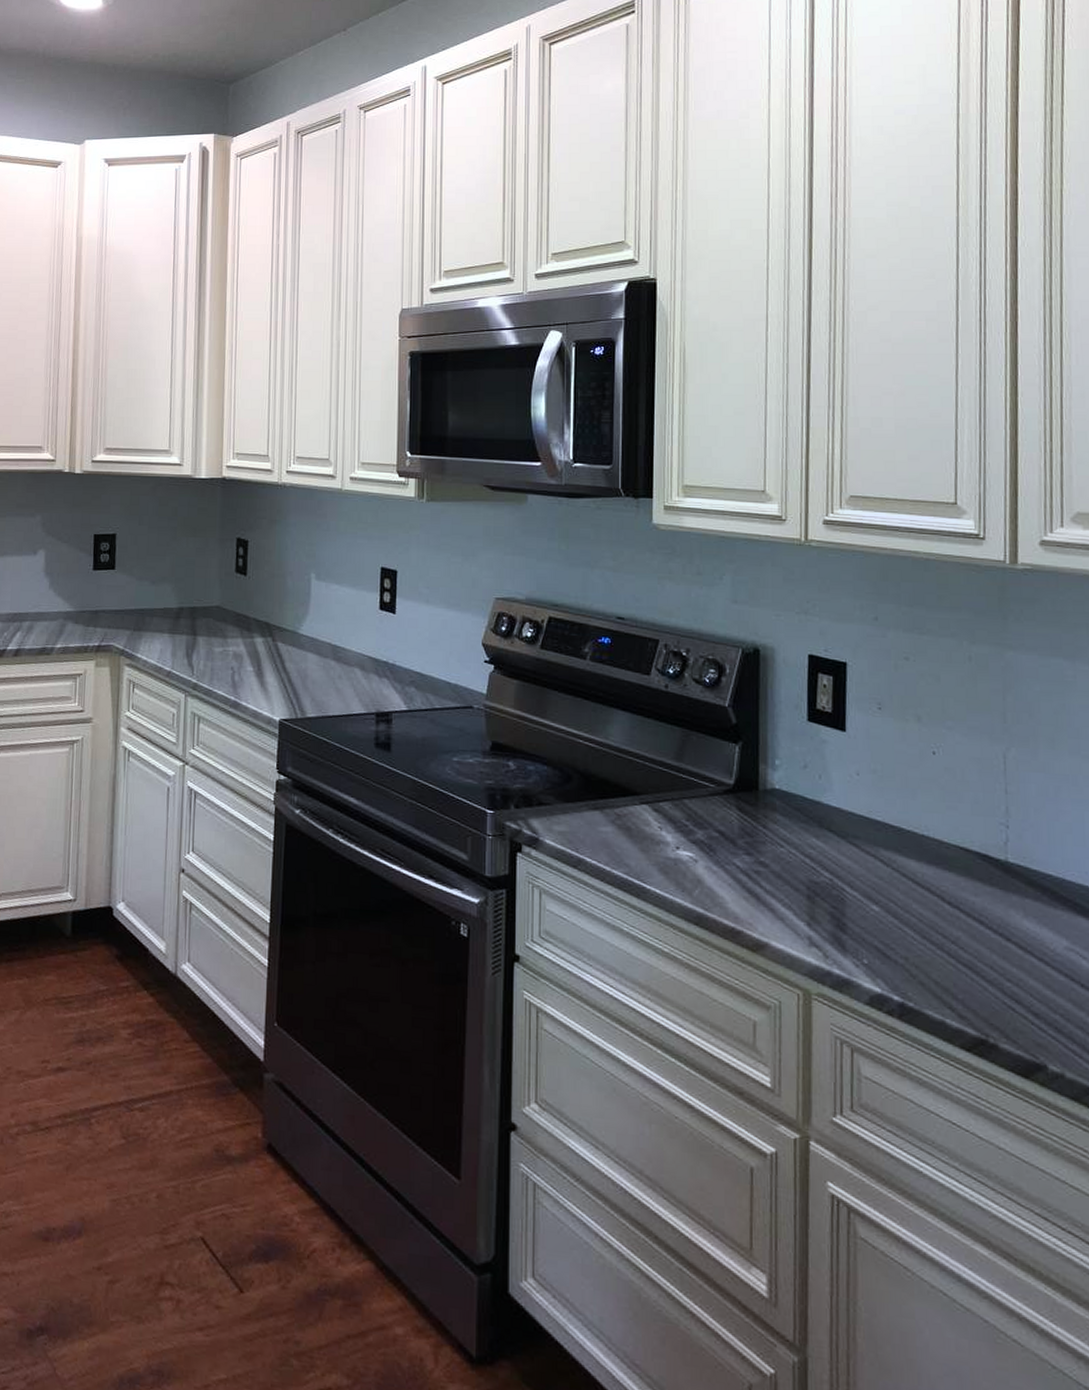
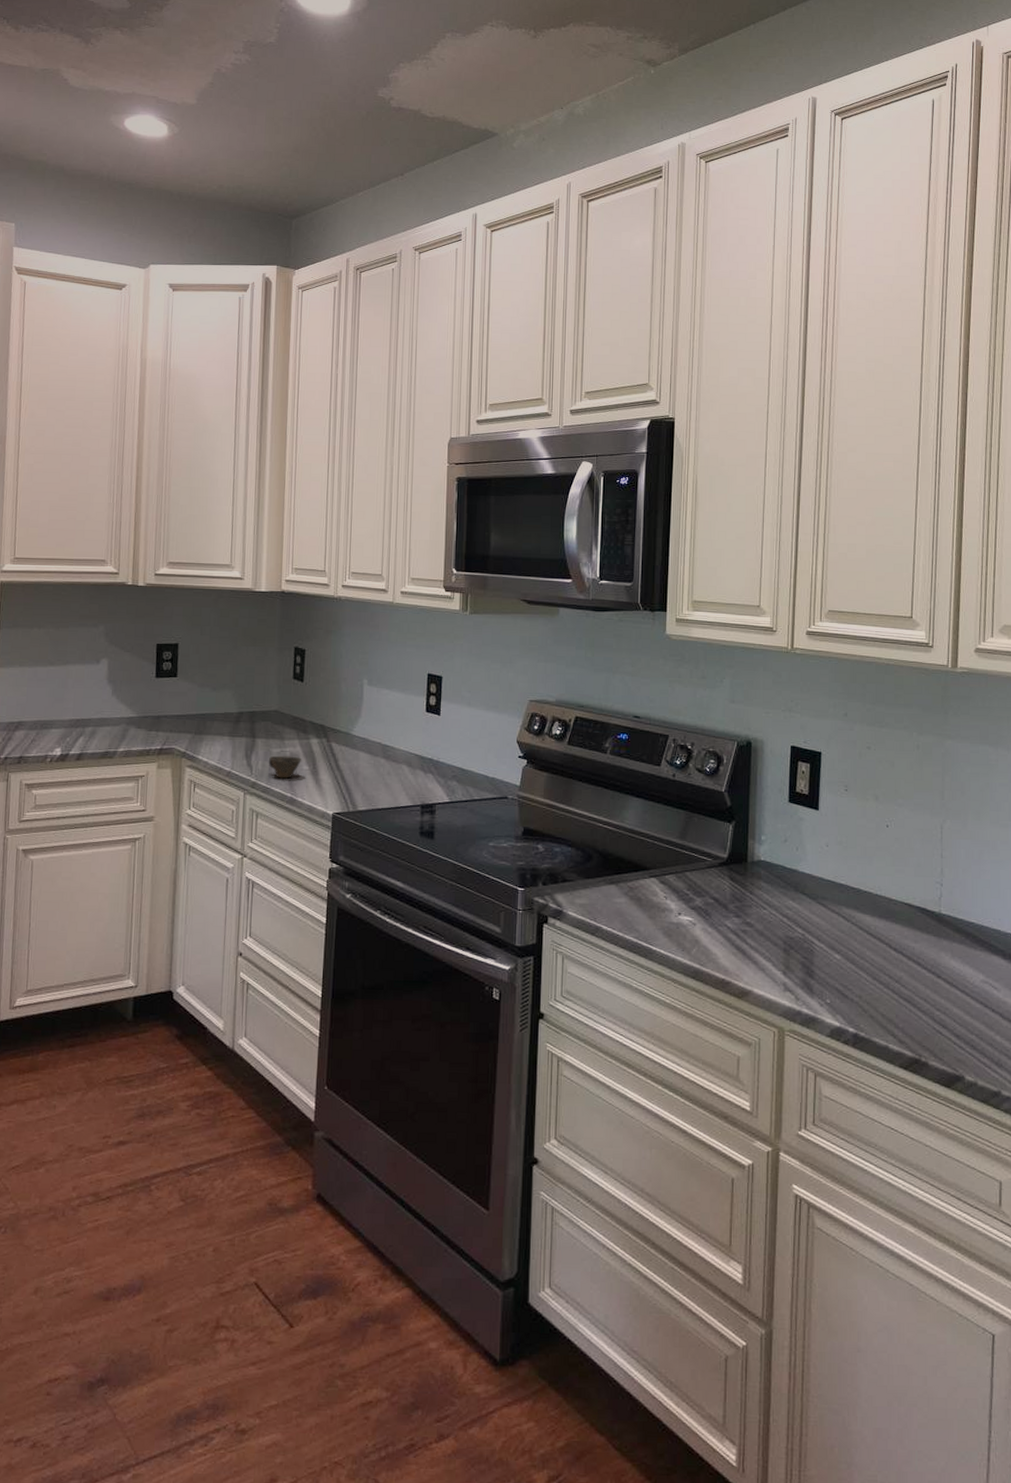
cup: none [211,655,245,680] -> present [269,755,301,779]

